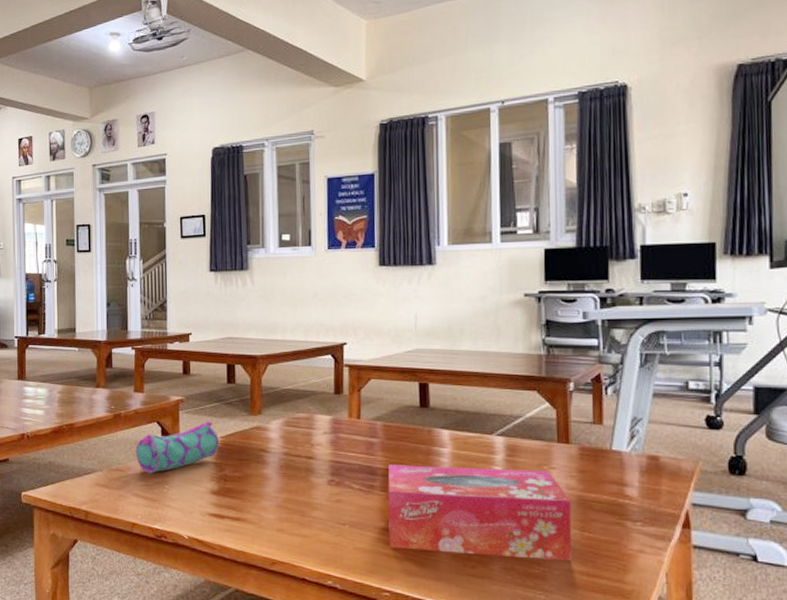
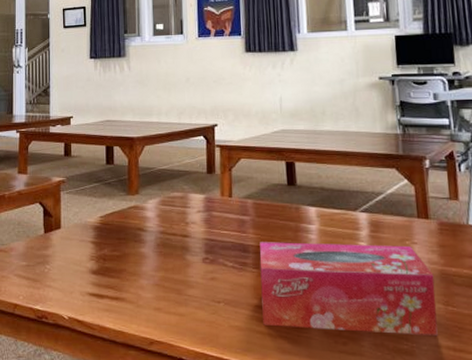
pencil case: present [135,421,219,474] -> none [18,201,98,254]

